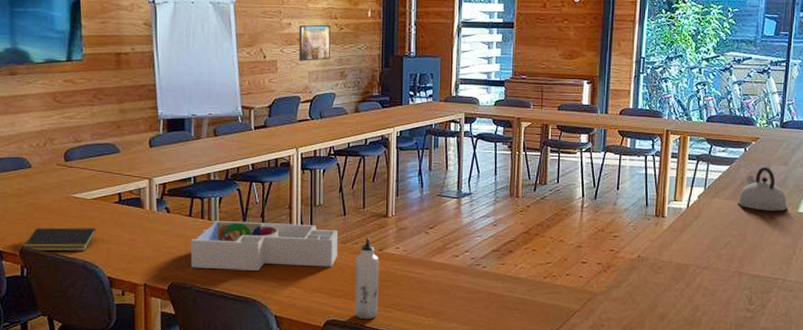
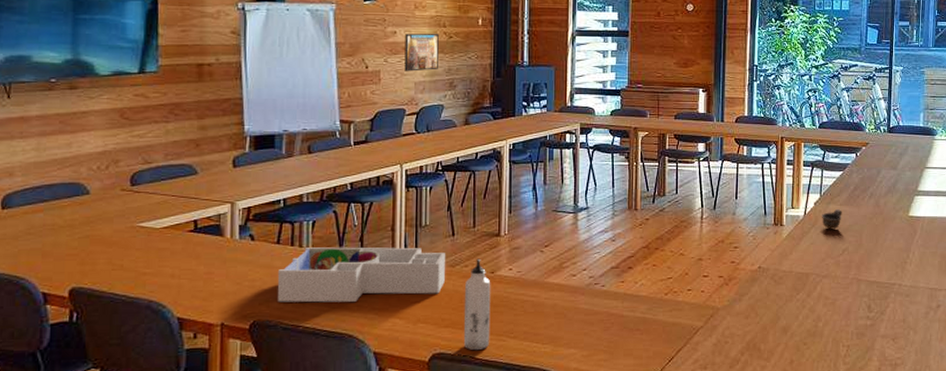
notepad: present [22,227,96,252] -> none [73,261,165,292]
cup: none [705,203,727,223] -> present [822,209,842,230]
kettle: present [738,166,788,211] -> none [852,171,899,216]

